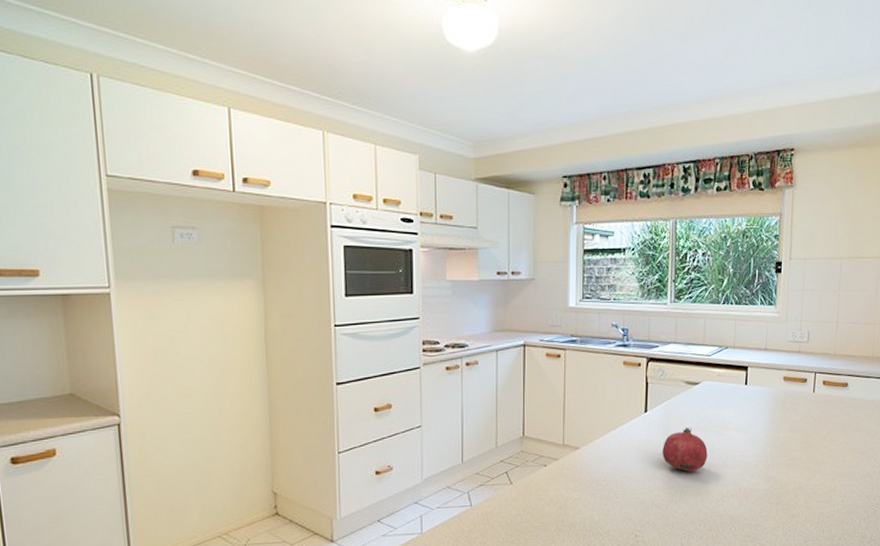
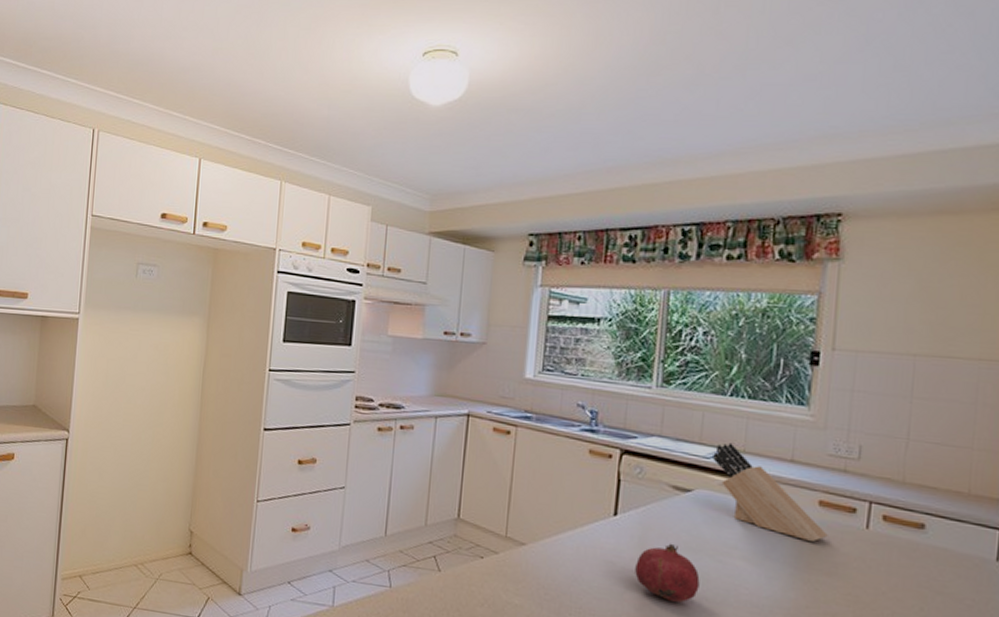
knife block: none [713,341,790,409] -> present [713,442,828,543]

